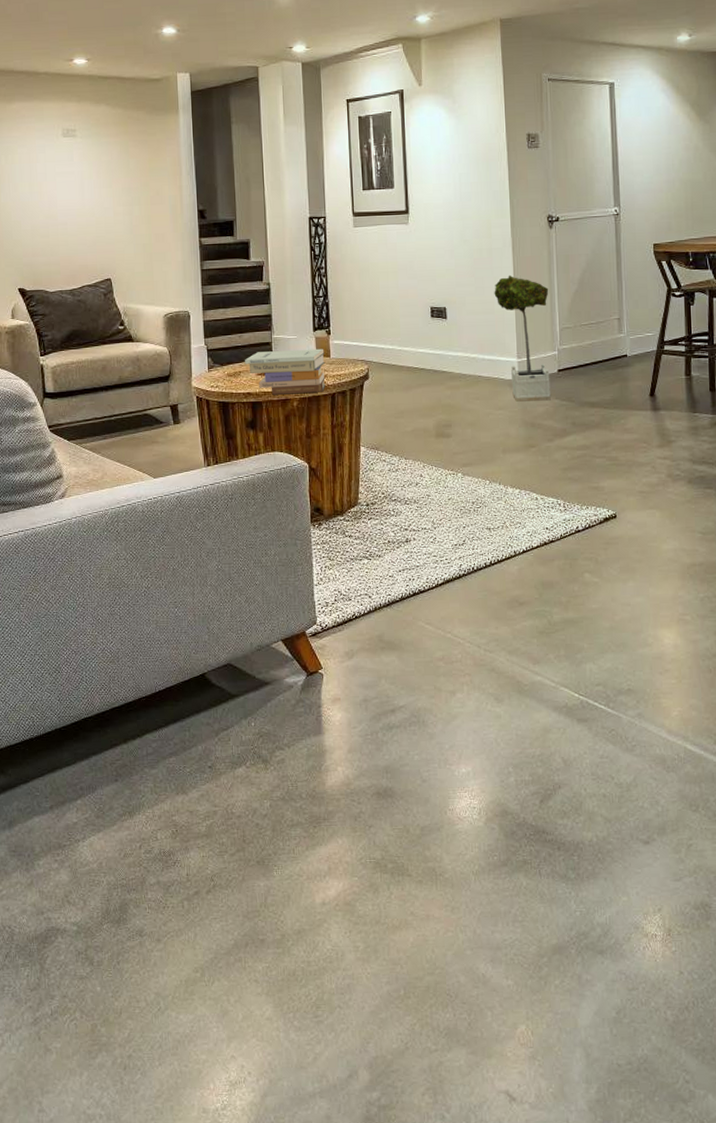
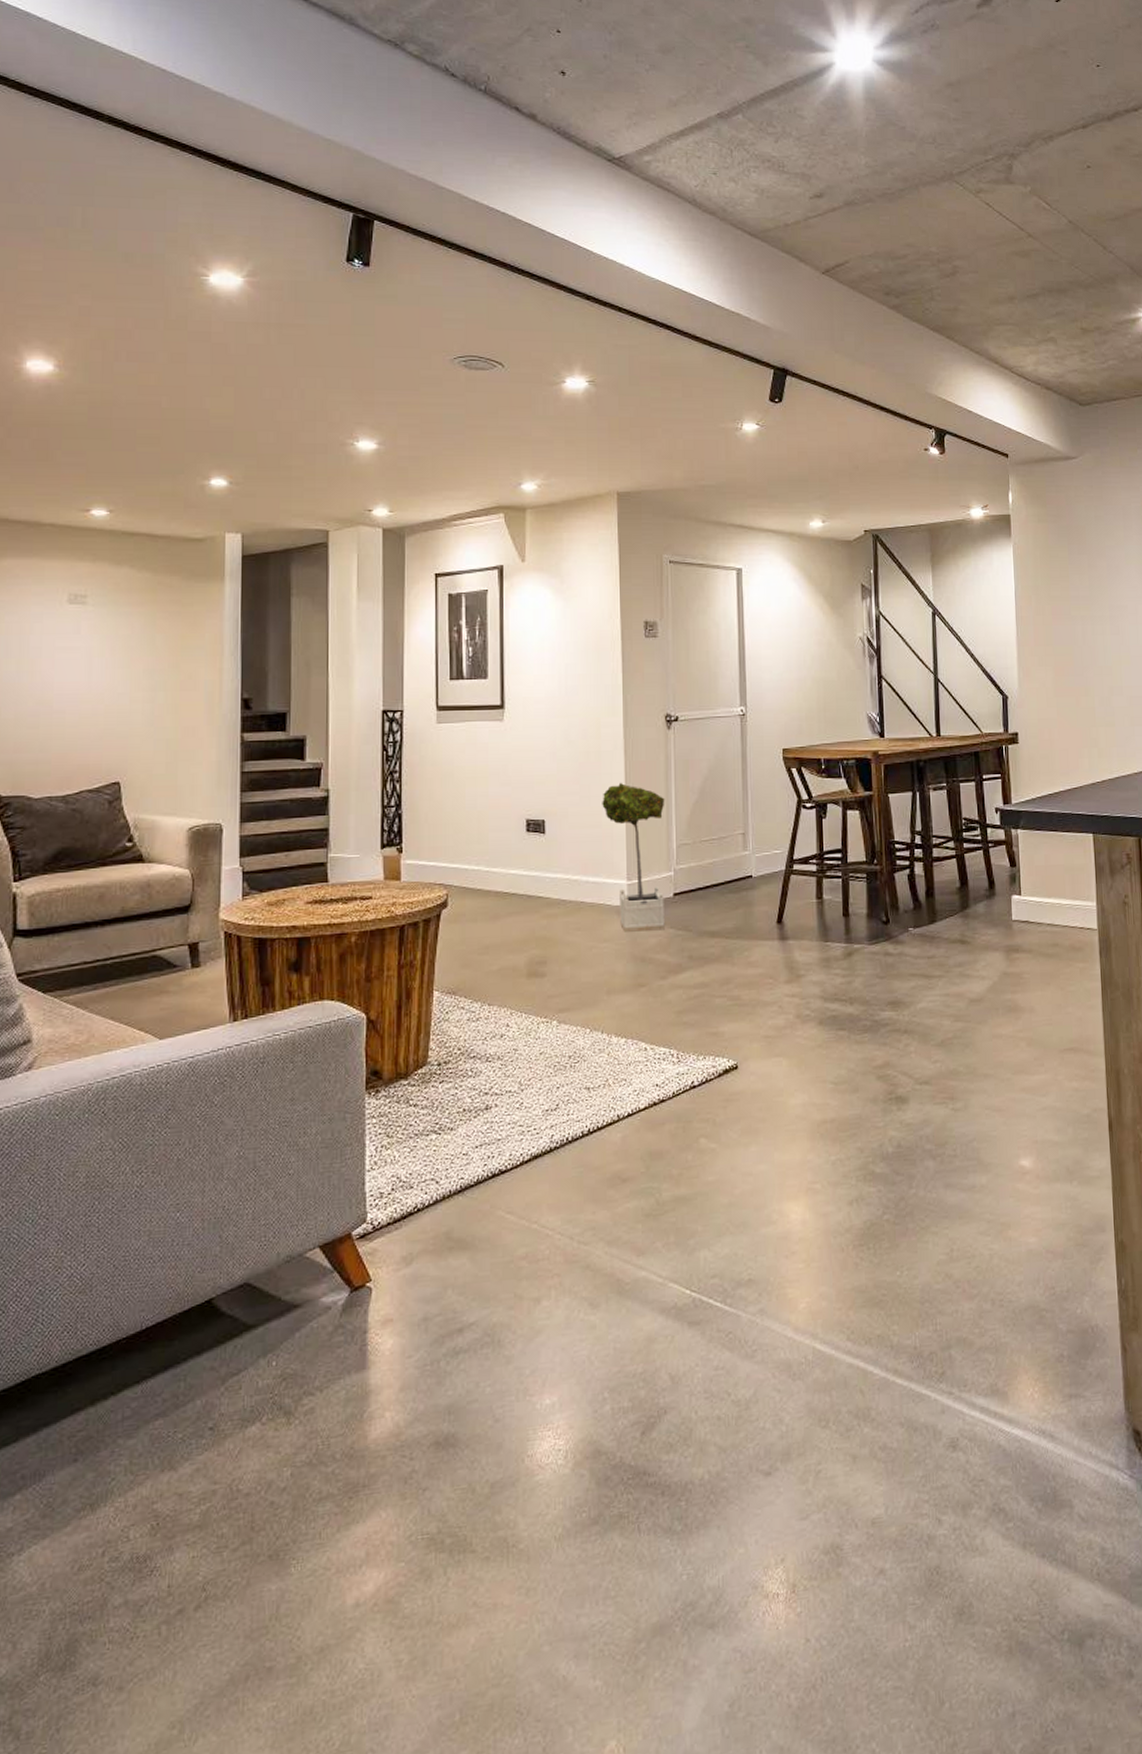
books: present [245,348,326,395] -> none [291,870,394,928]

